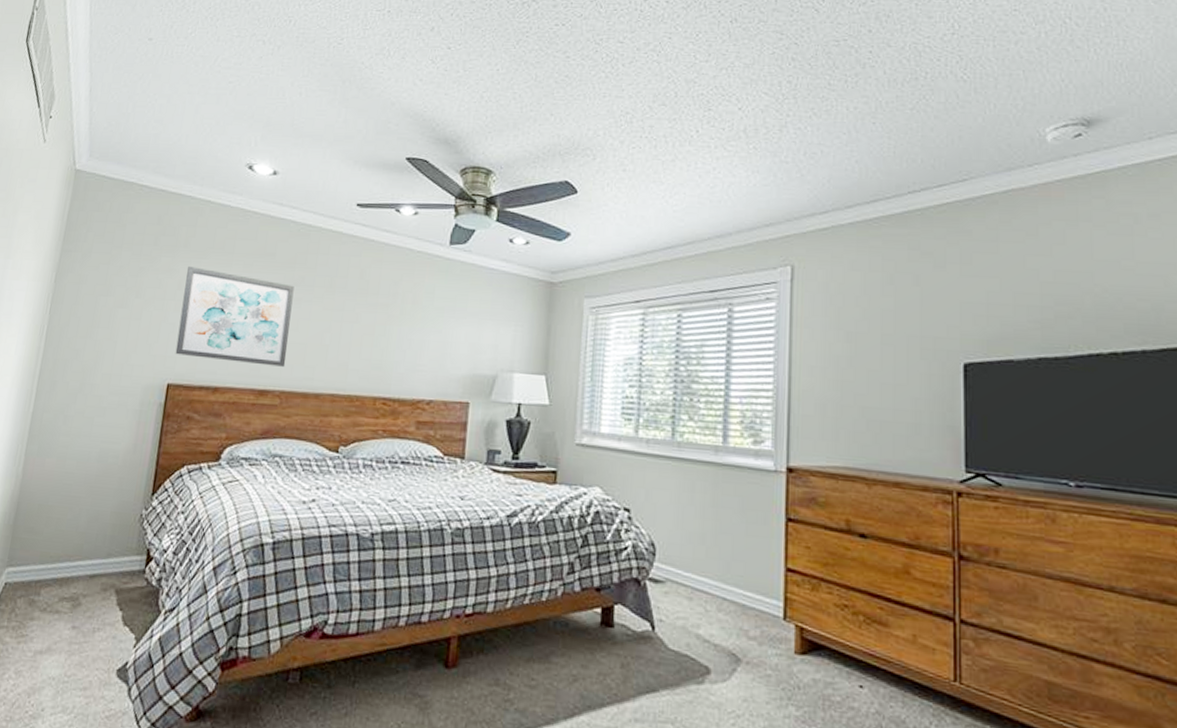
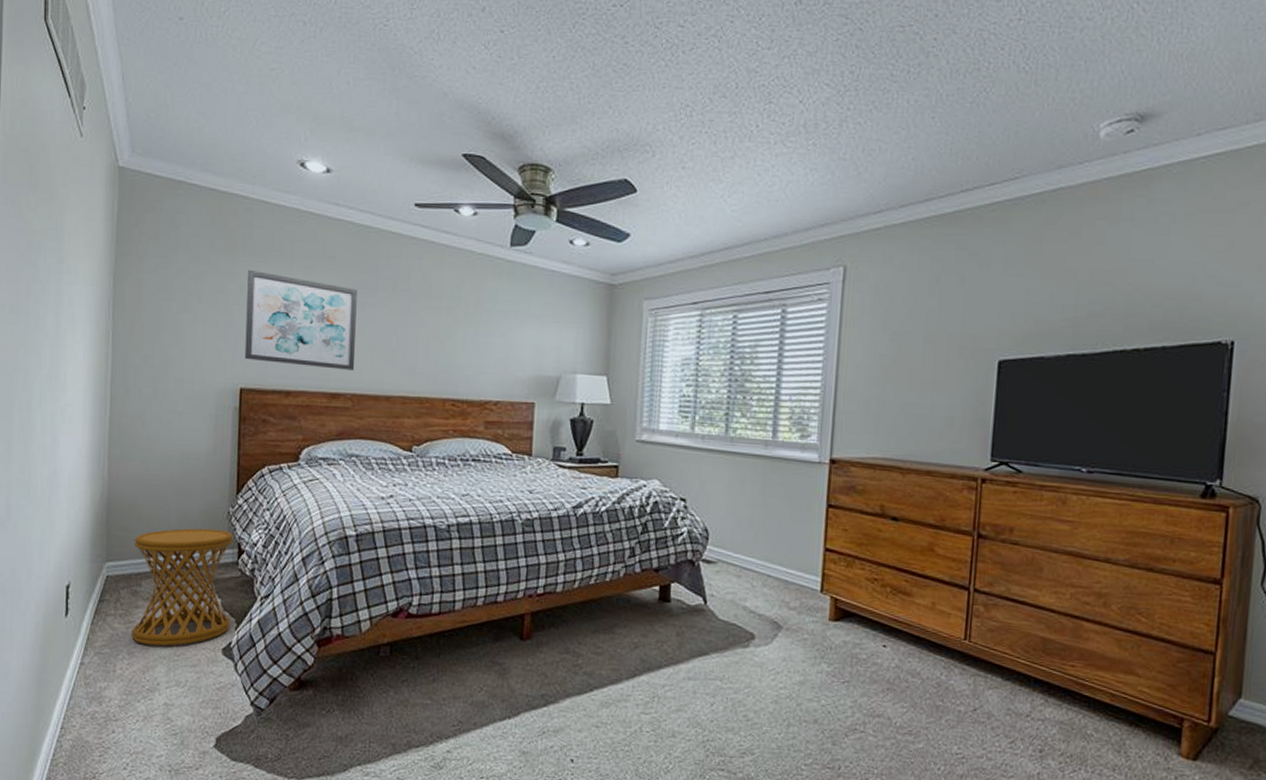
side table: none [21,531,144,665] -> present [131,528,234,646]

